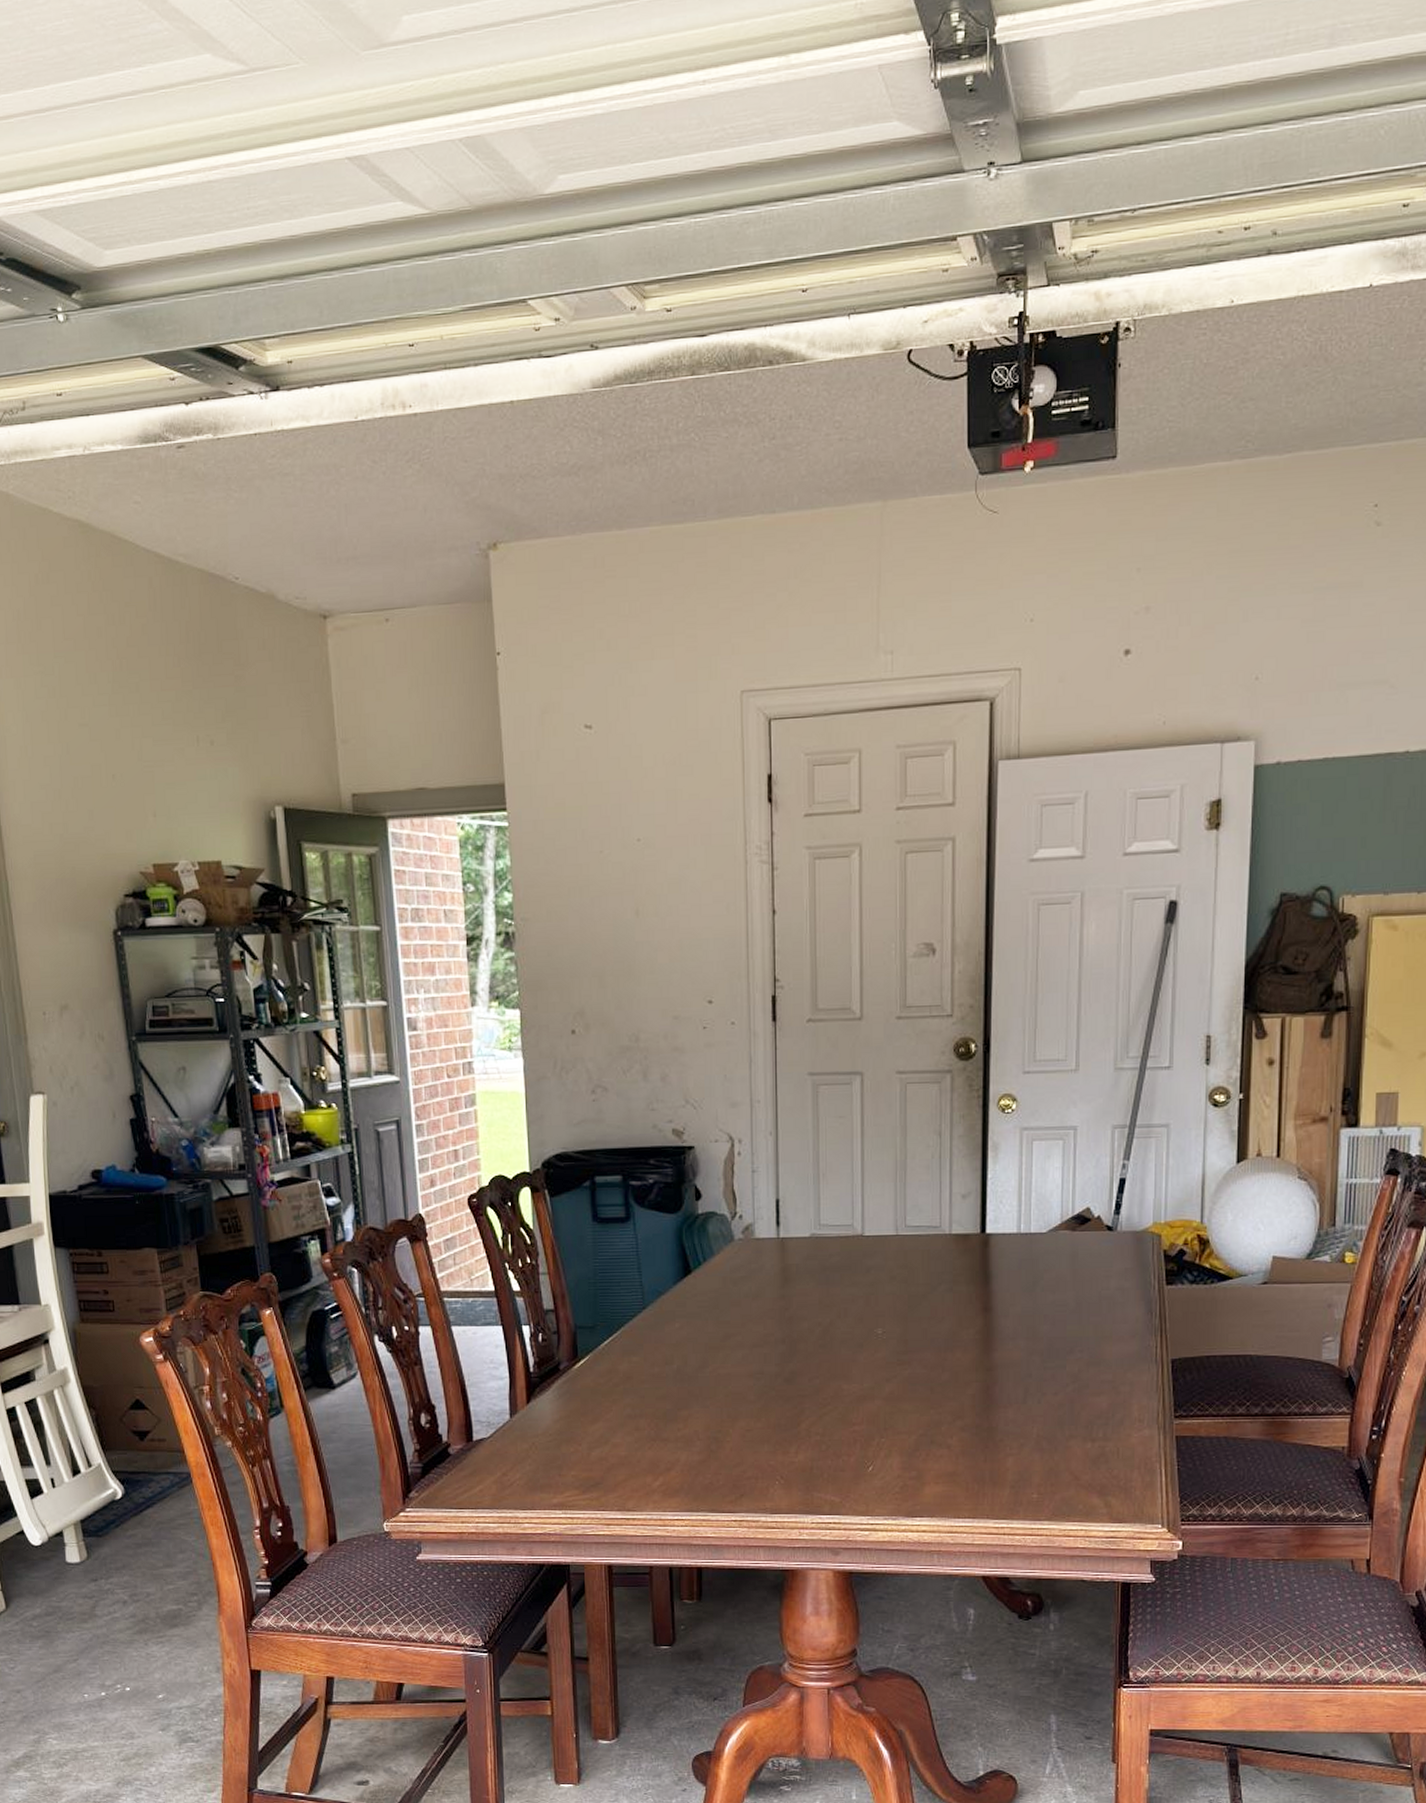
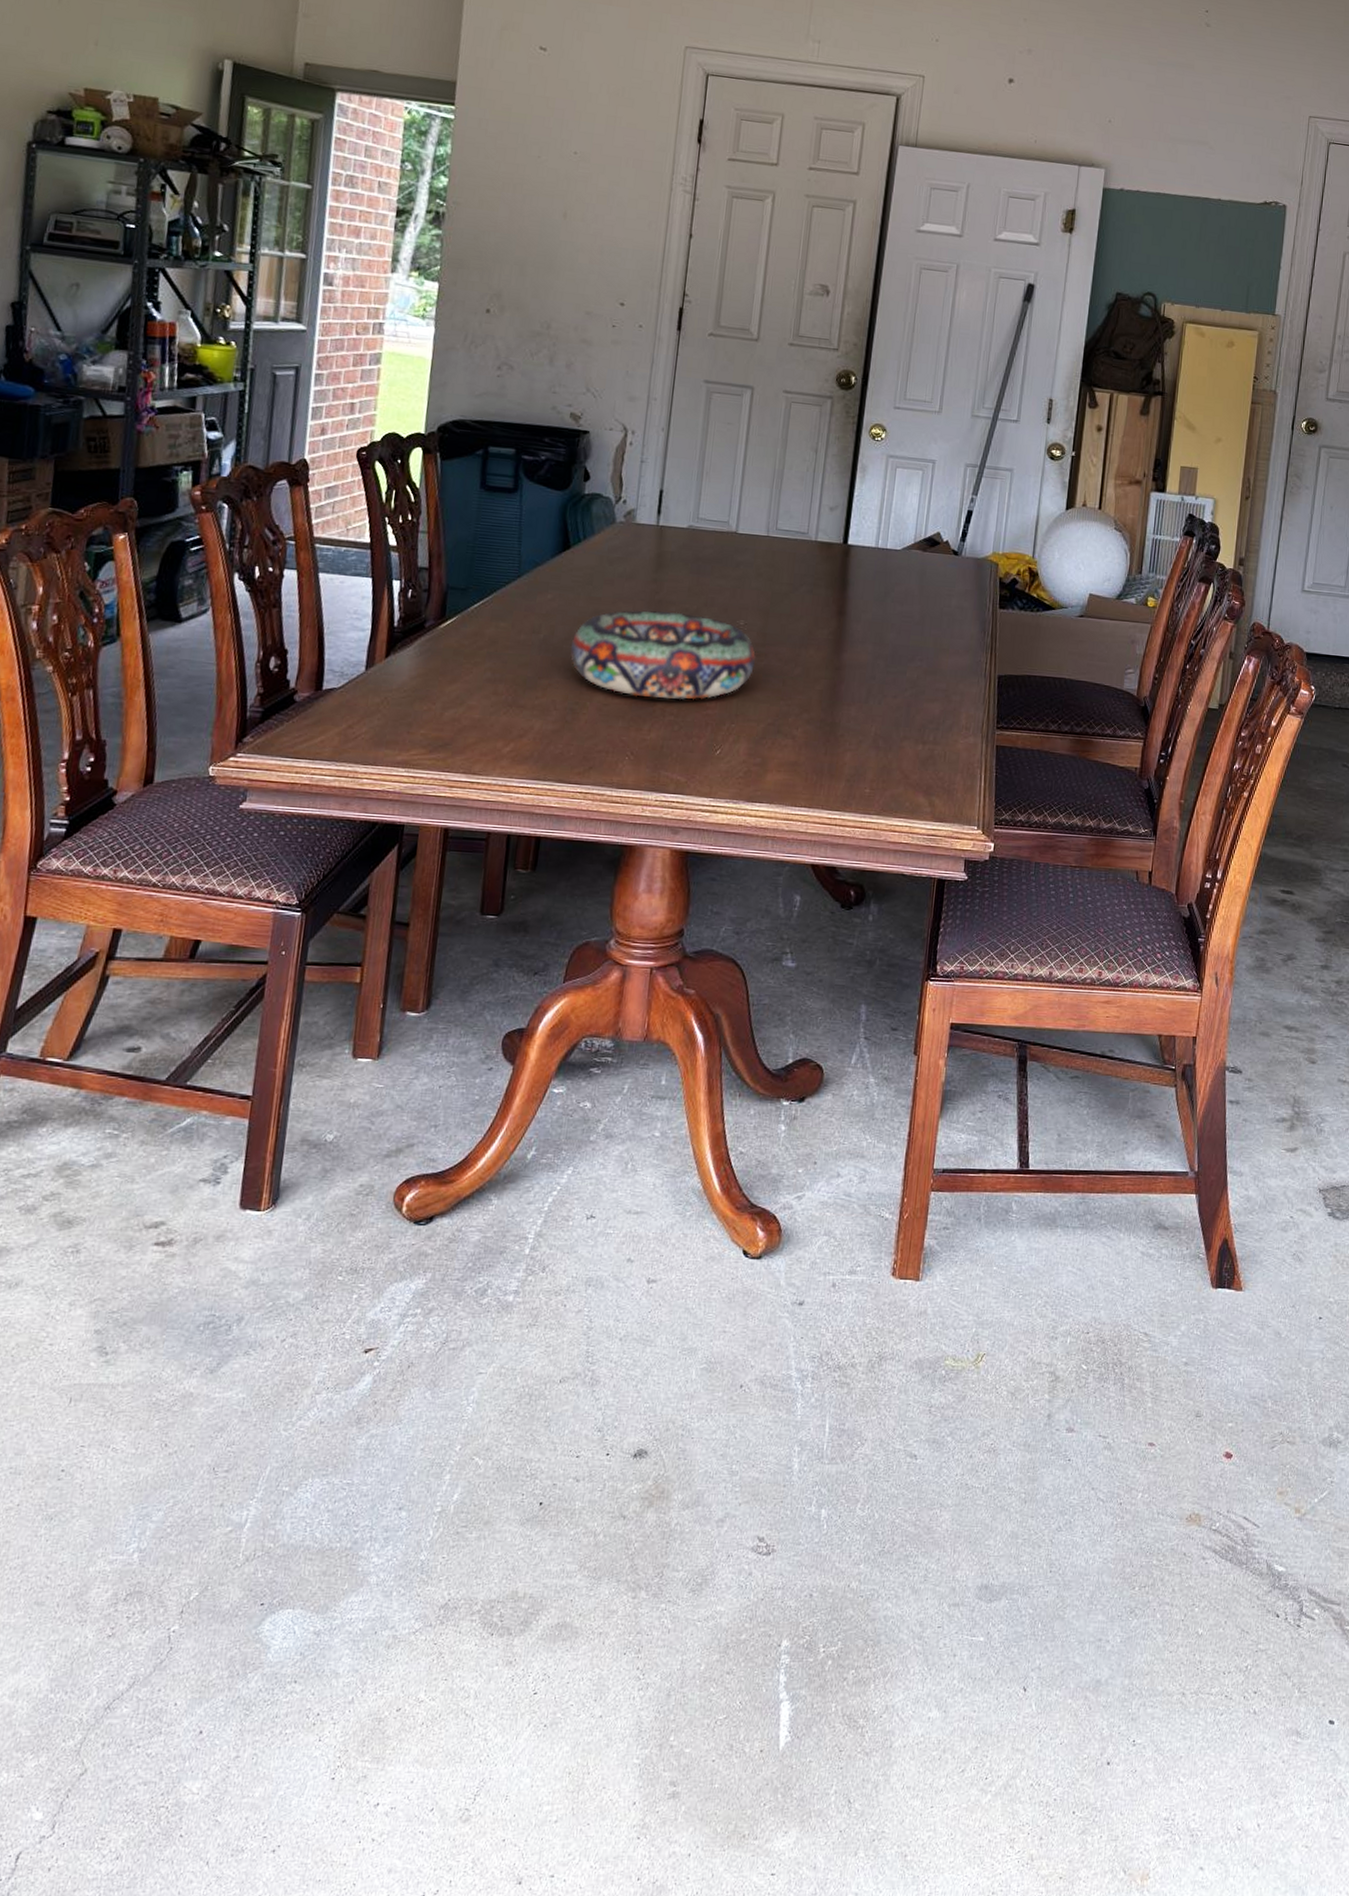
decorative bowl: none [705,1327,898,1420] -> present [570,610,756,700]

